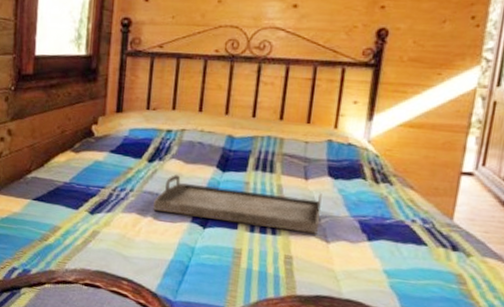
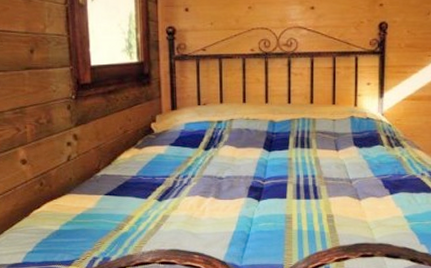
serving tray: present [153,174,322,234] -> none [213,158,352,194]

